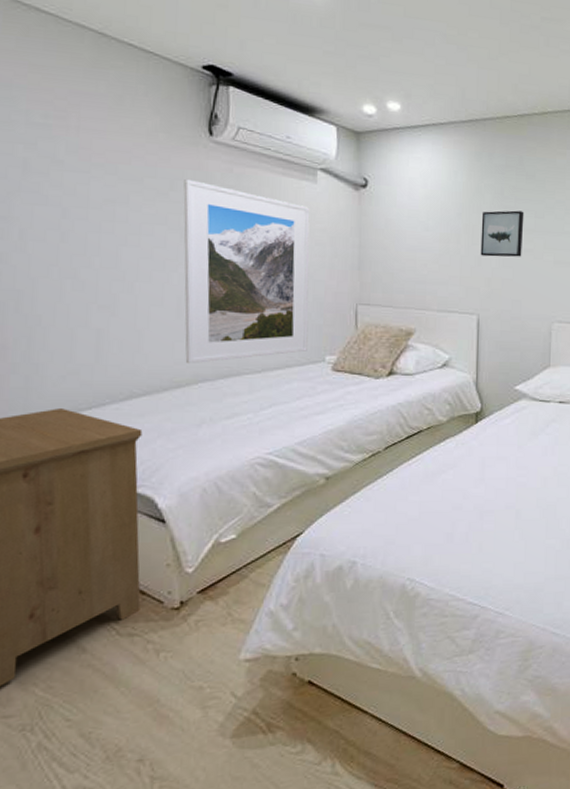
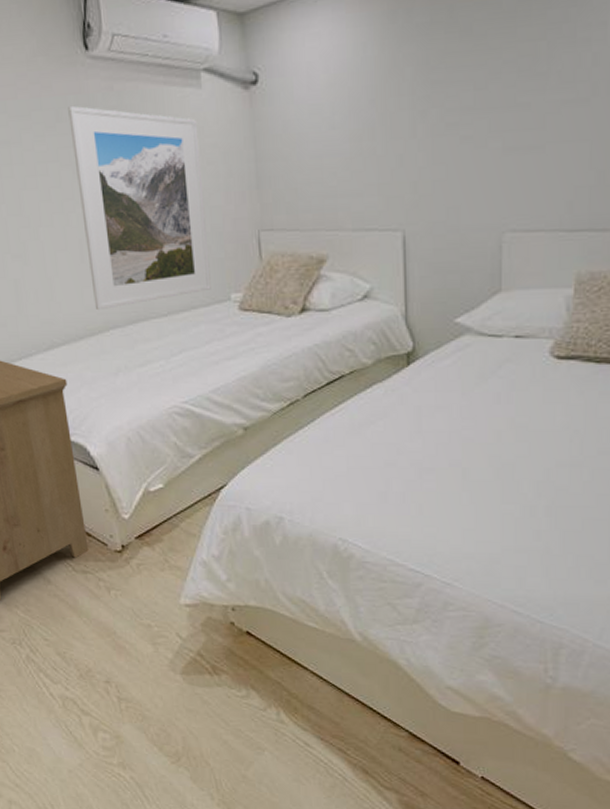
wall art: present [480,210,524,257] -> none [401,83,459,153]

